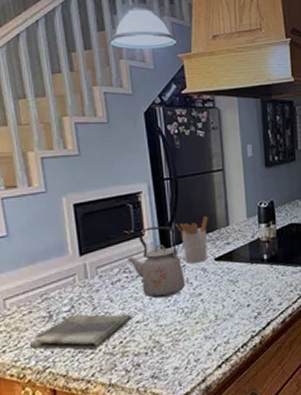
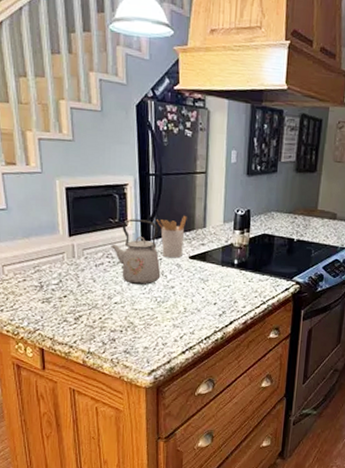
dish towel: present [29,314,131,350] -> none [23,288,110,321]

